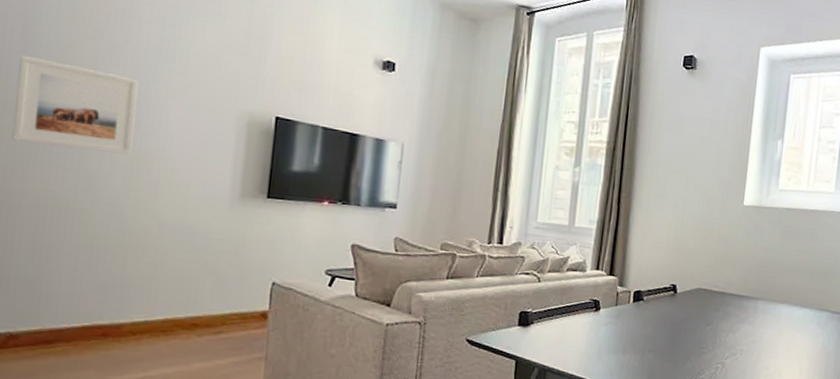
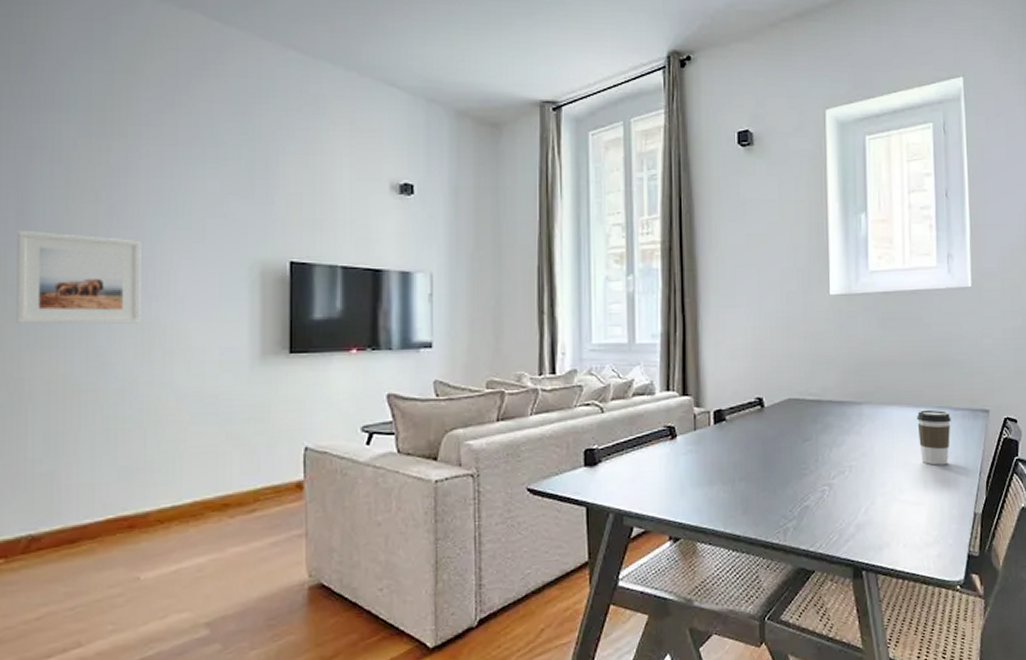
coffee cup: none [800,310,829,357] -> present [917,409,951,465]

